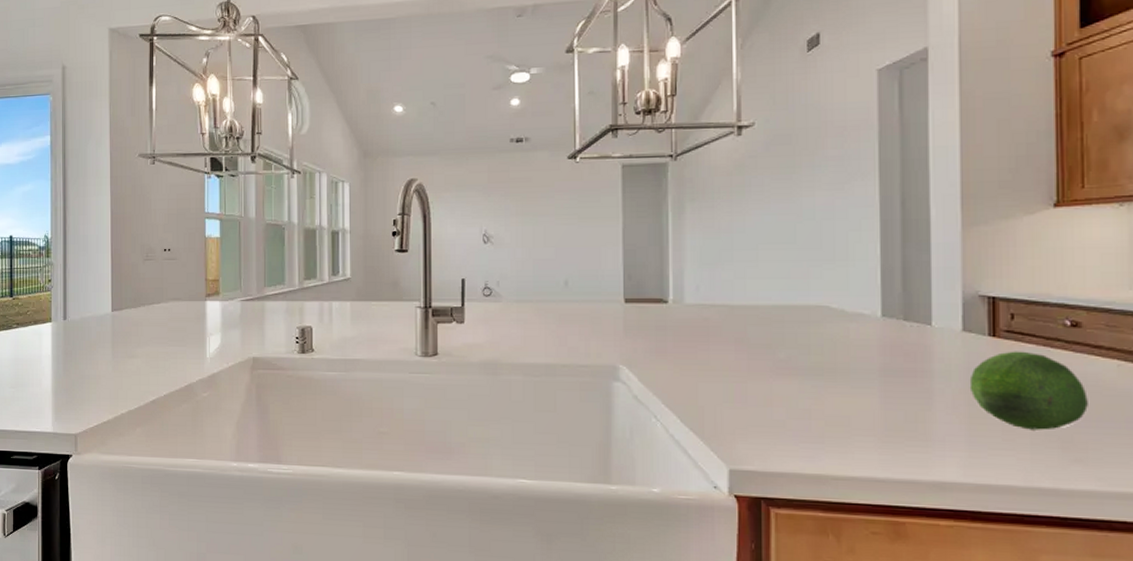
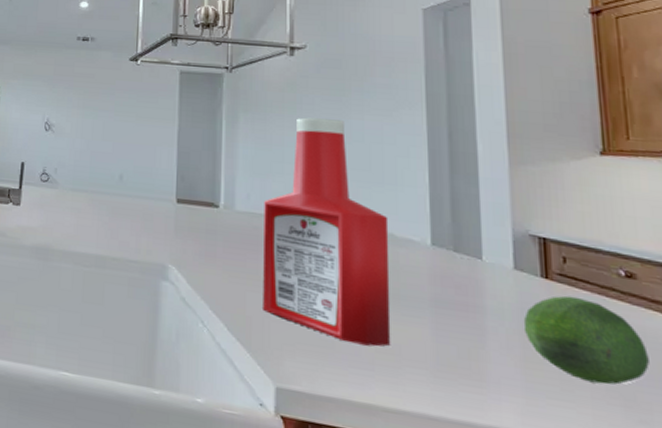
ketchup bottle: none [714,199,841,421] -> present [263,117,391,347]

